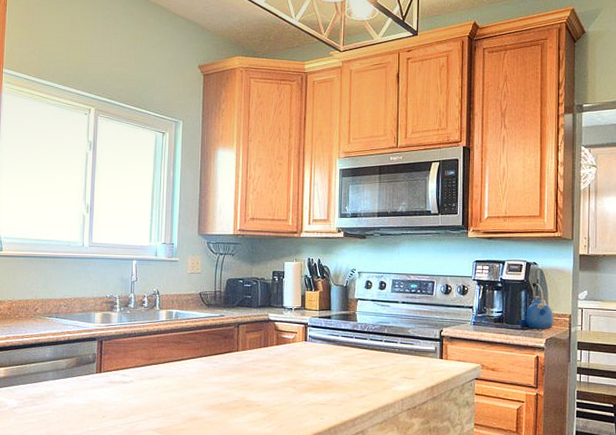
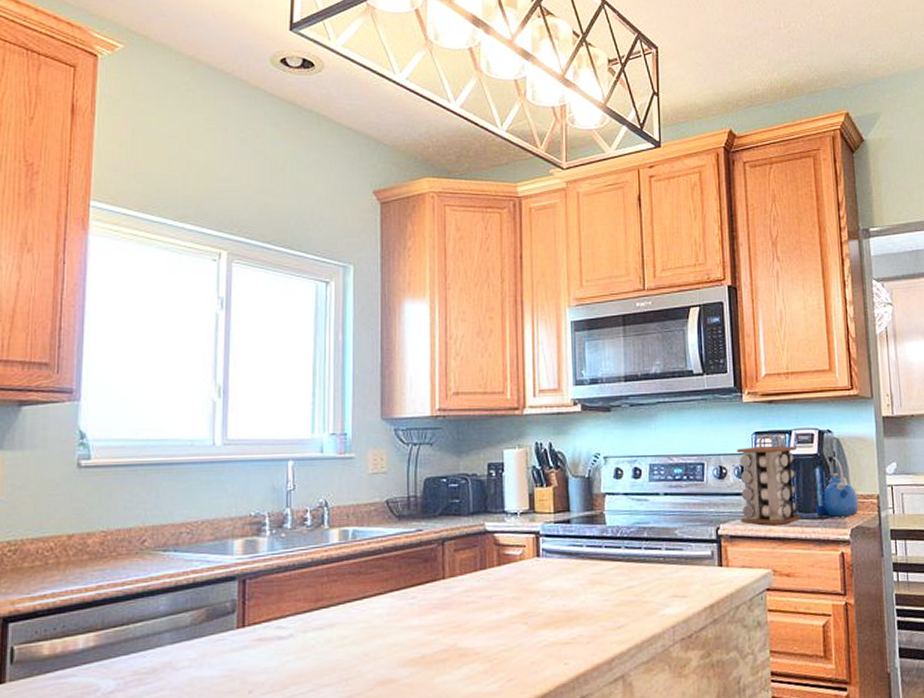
spice rack: none [459,263,508,332] -> present [737,434,802,526]

